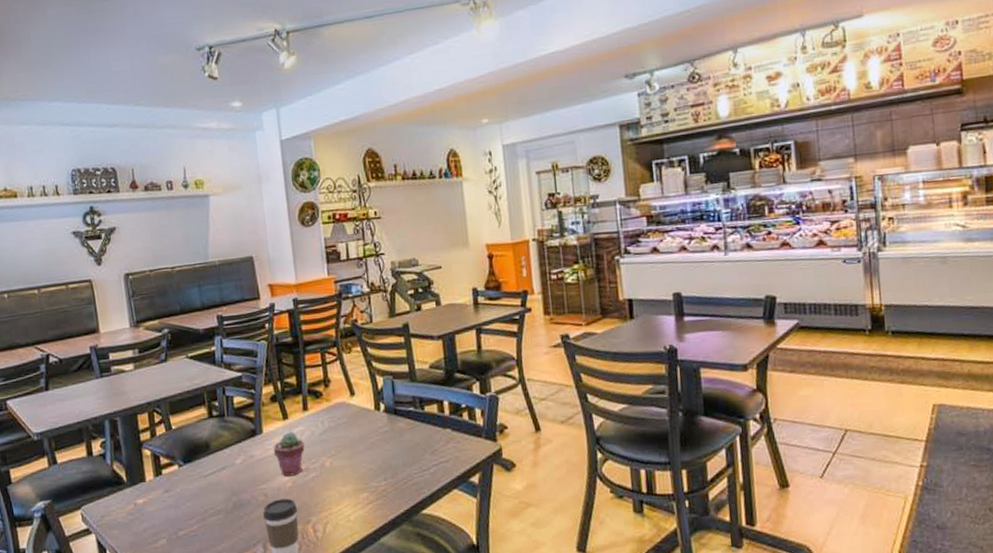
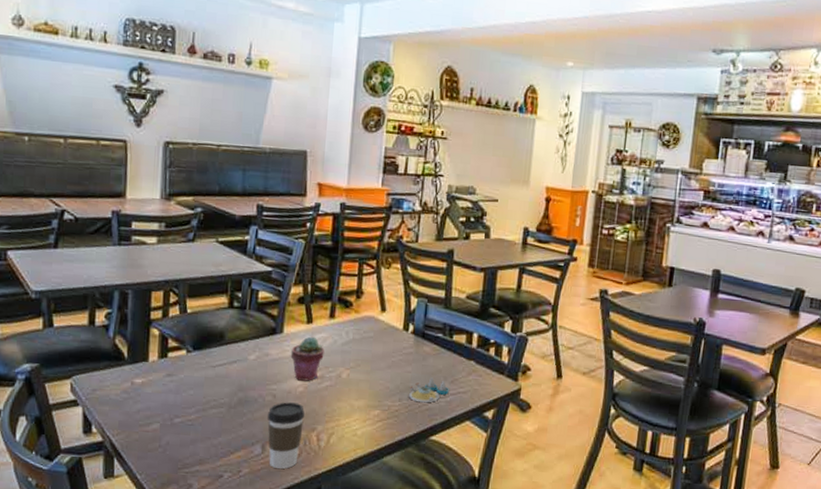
salt and pepper shaker set: none [392,452,431,479] -> present [409,377,449,403]

